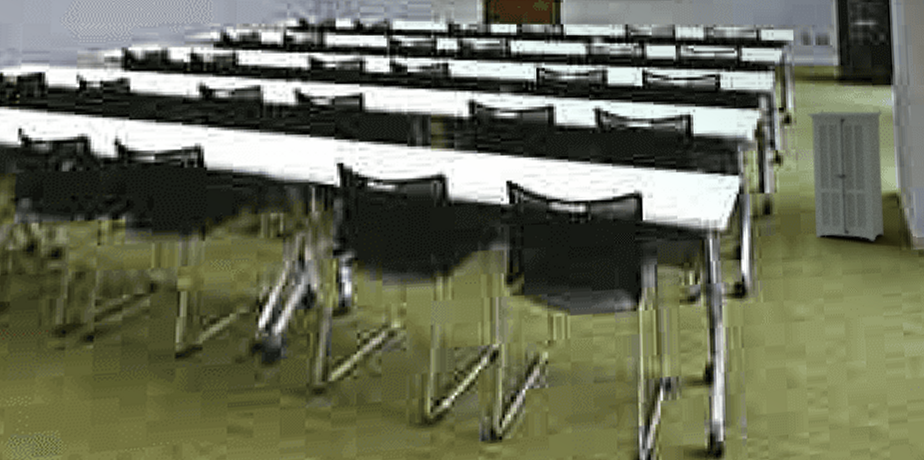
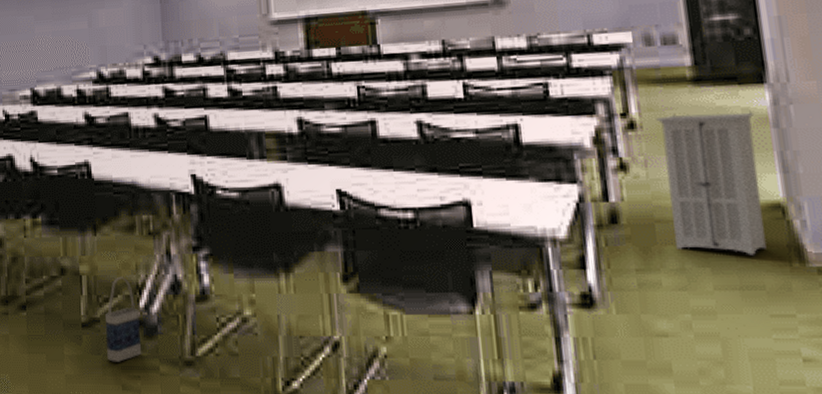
bag: none [209,290,258,399] -> present [105,276,142,362]

